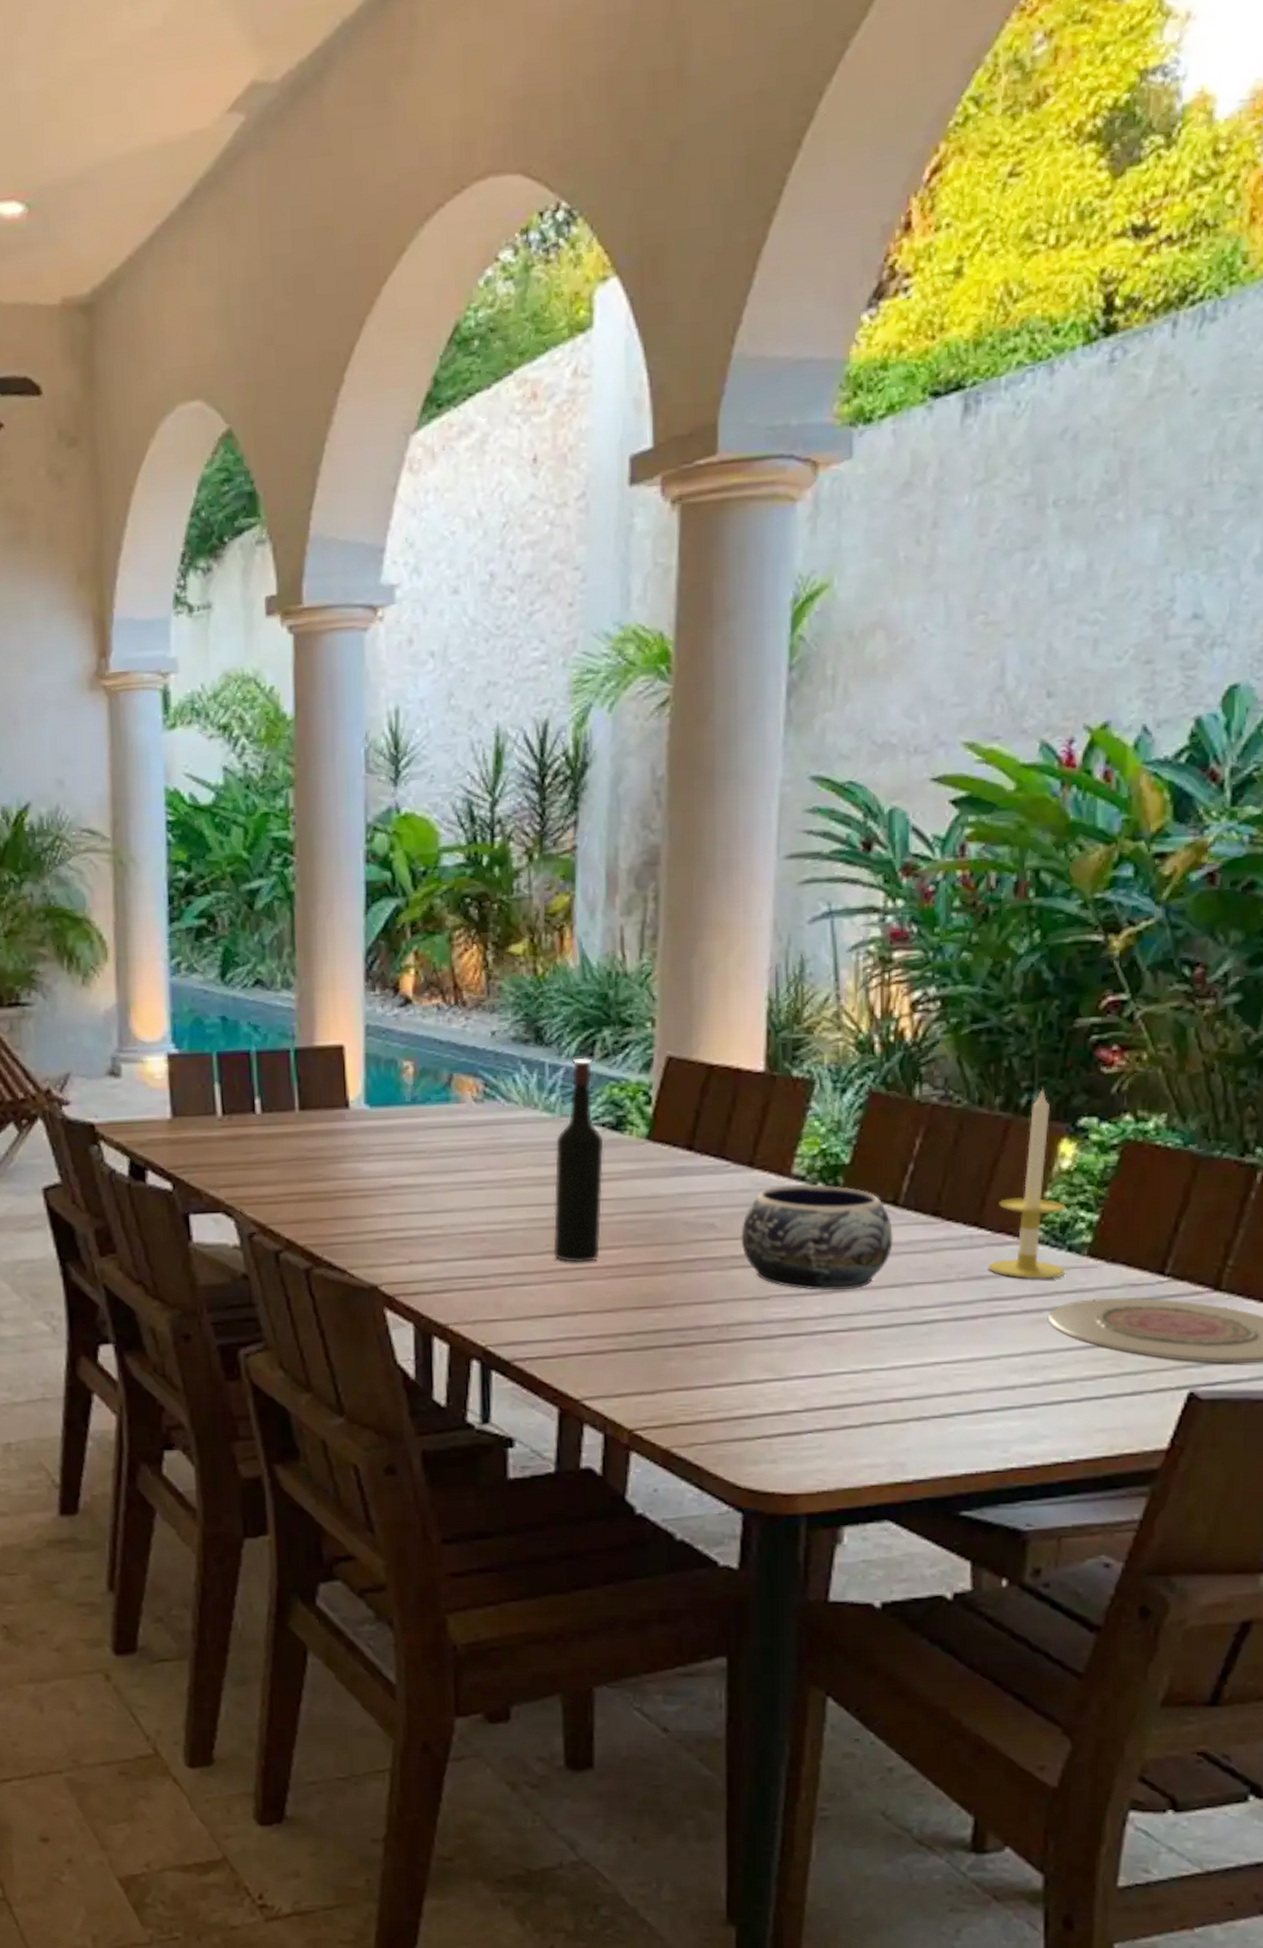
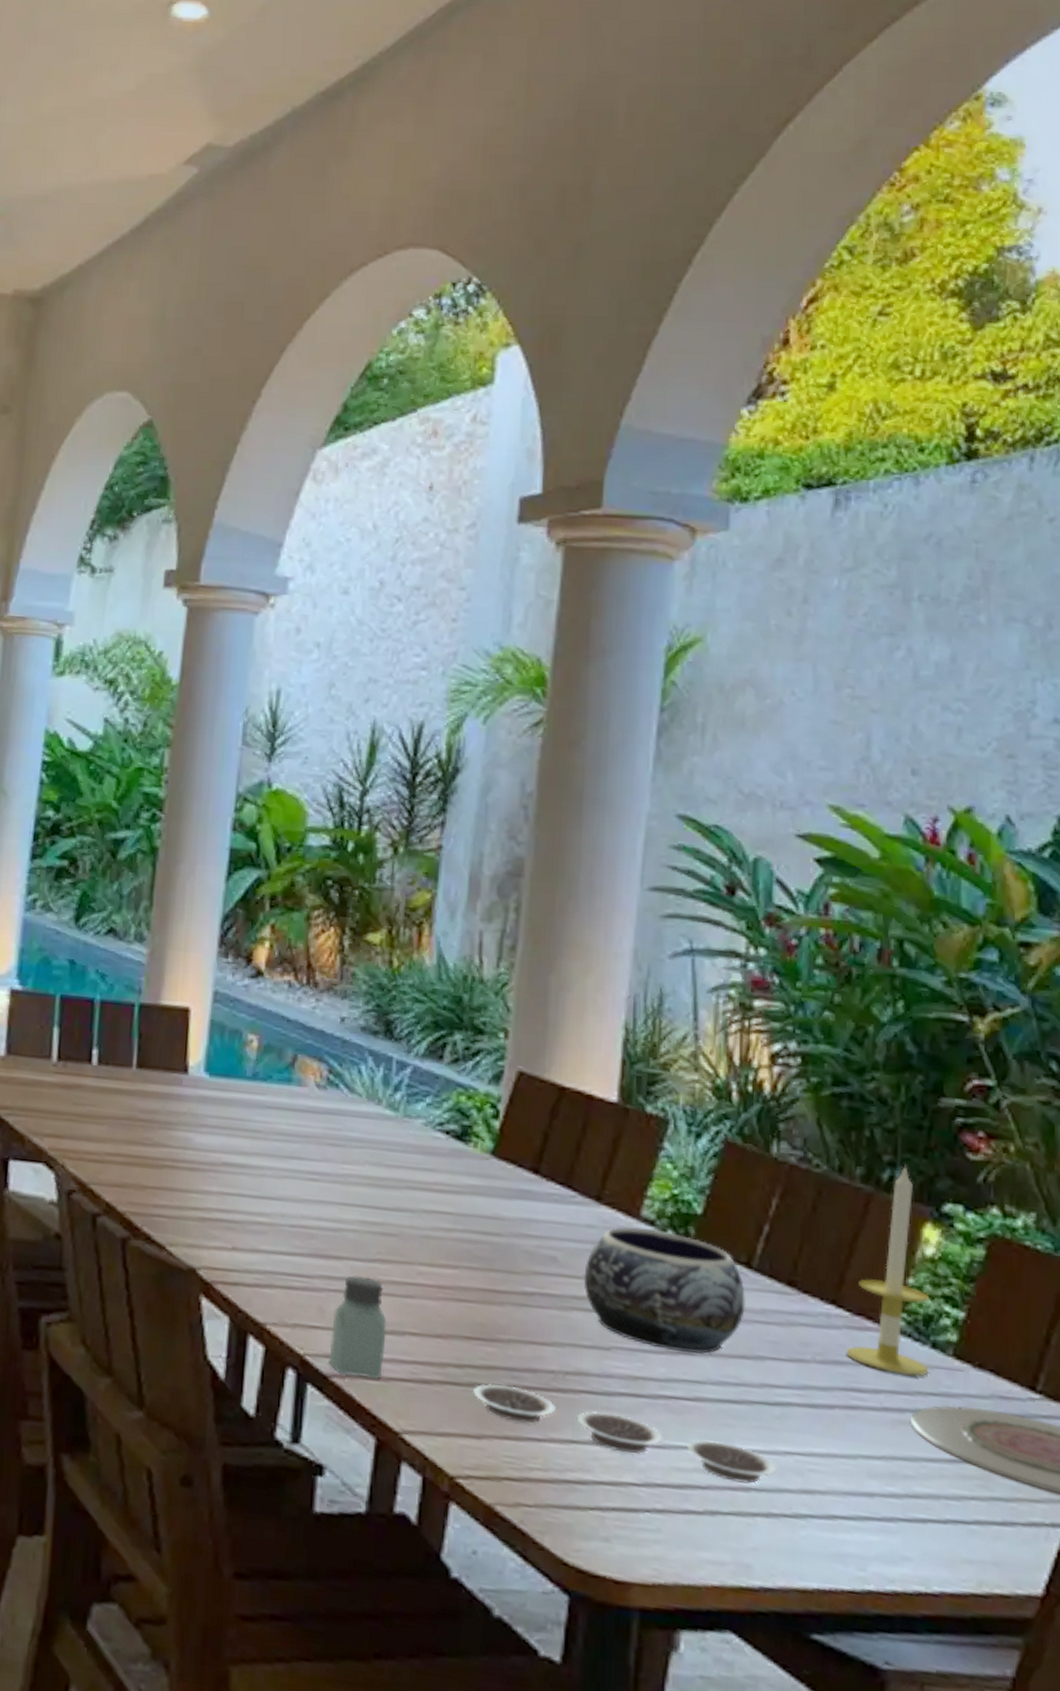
saltshaker: none [509,1268,561,1358] -> present [329,1275,387,1379]
wine bottle: present [553,1057,604,1263] -> none [385,1059,447,1279]
plate: none [645,1344,926,1395] -> present [473,1383,777,1484]

